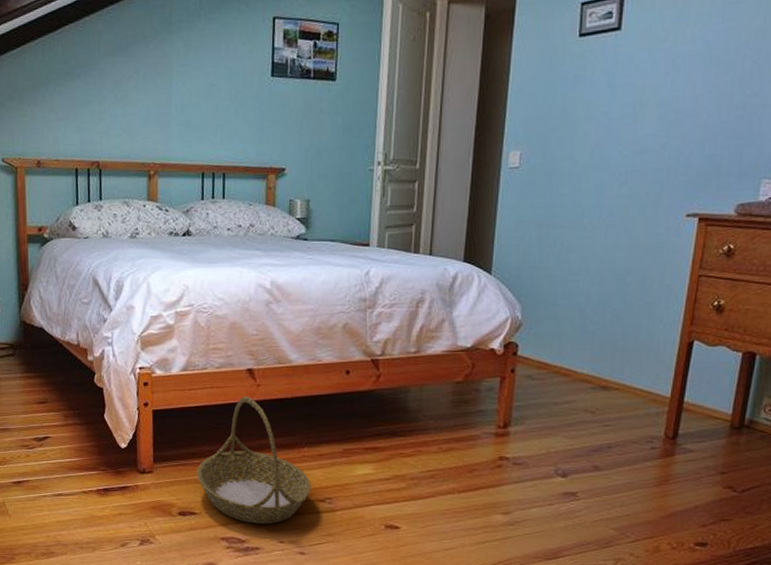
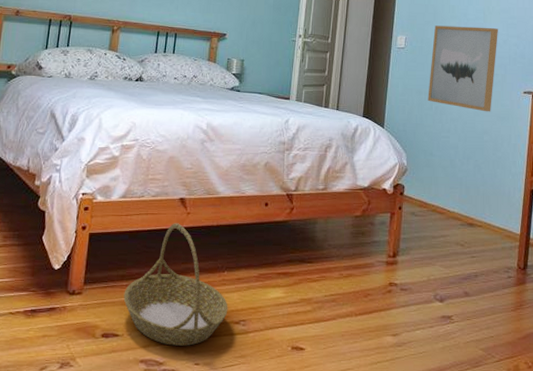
wall art: none [550,128,654,245] -> present [428,25,498,112]

